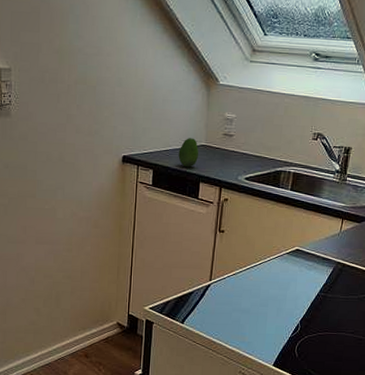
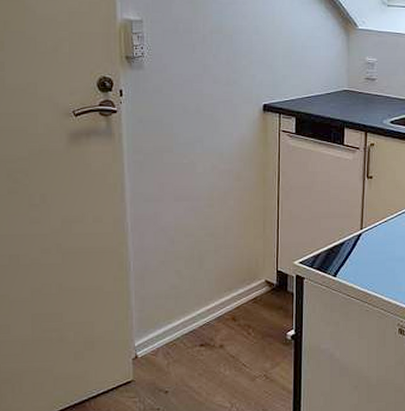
fruit: present [178,138,199,168] -> none [321,84,341,114]

